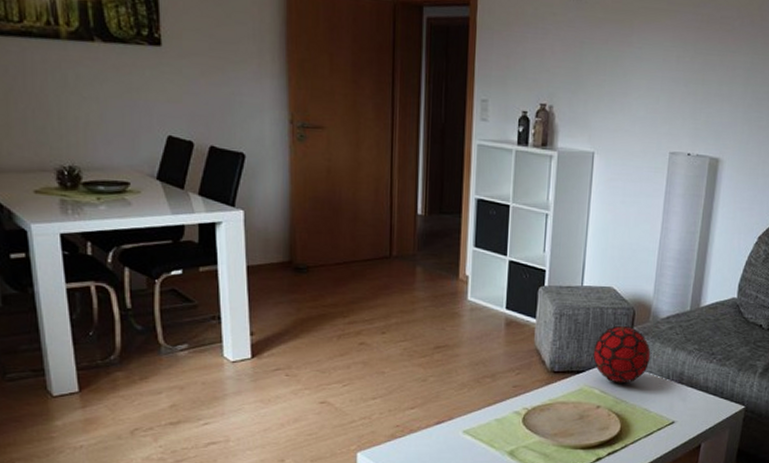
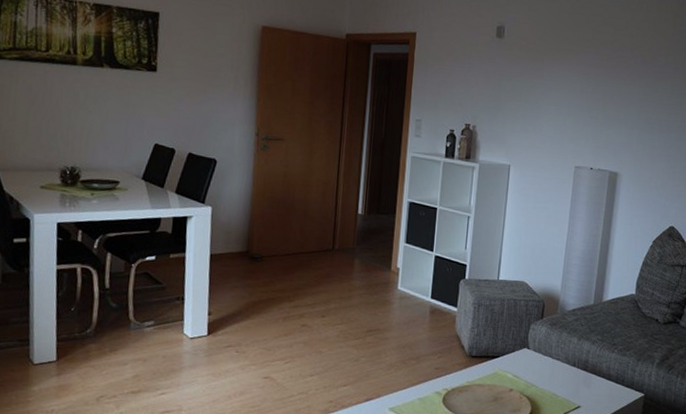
decorative orb: present [593,325,651,384] -> none [507,316,559,369]

